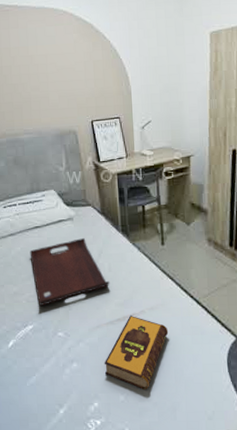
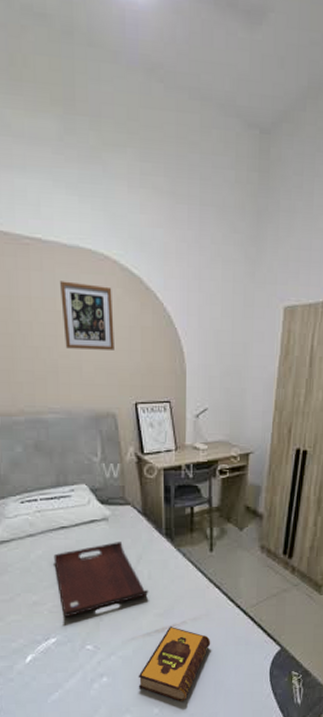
picture frame: none [31,33,73,83] -> present [60,281,114,350]

